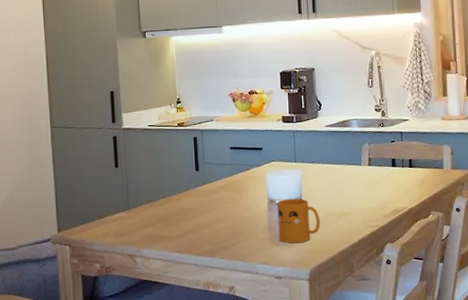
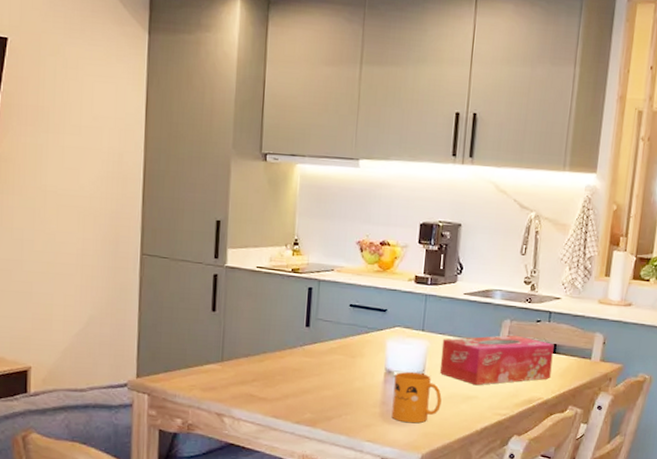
tissue box: none [313,156,411,204] -> present [439,335,554,386]

